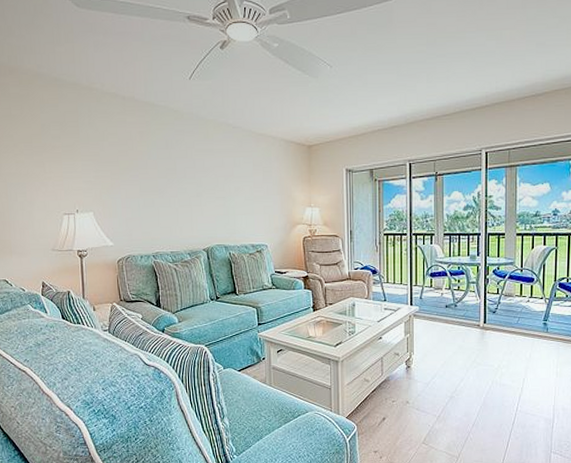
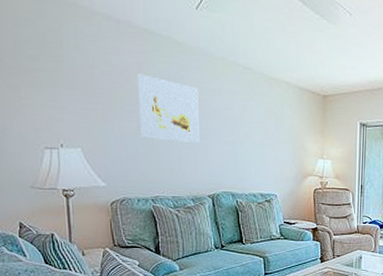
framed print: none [139,142,194,200] -> present [137,74,199,143]

